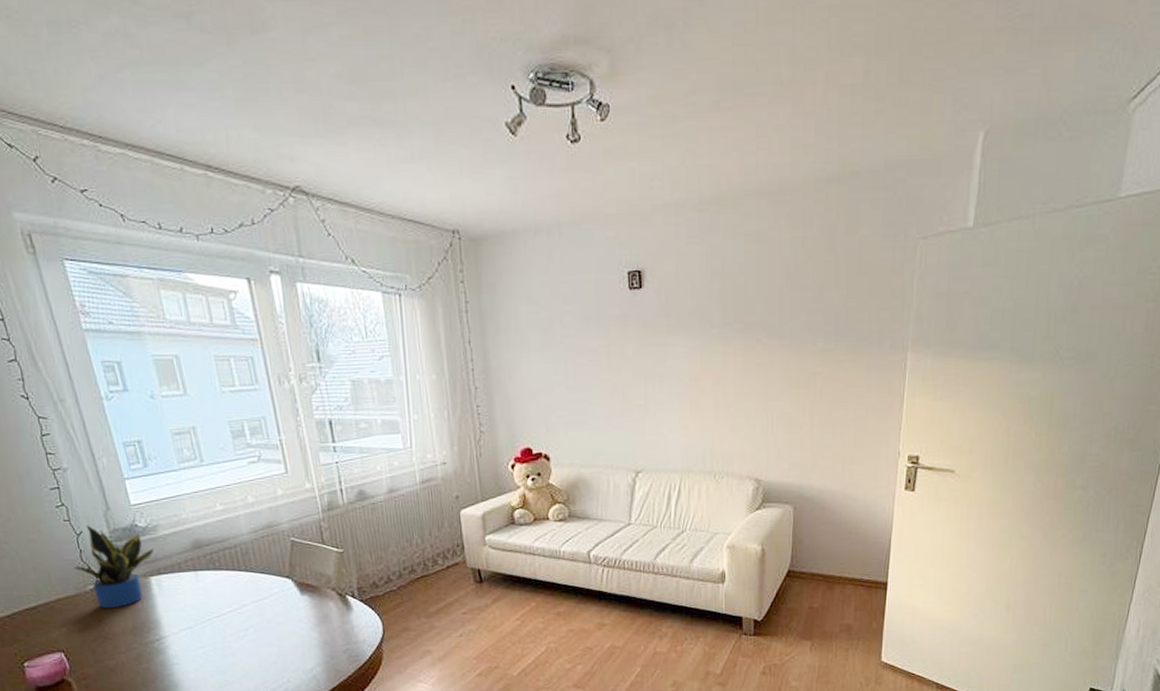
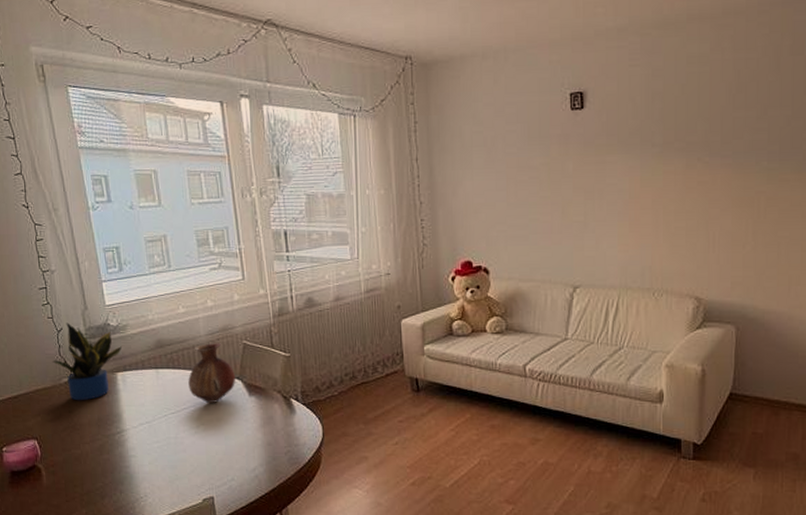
vase: none [232,541,286,604] -> present [188,343,236,403]

